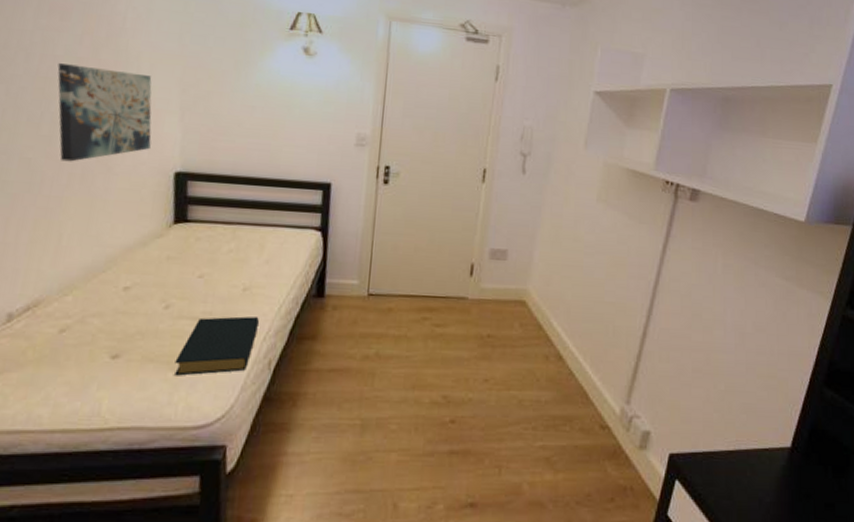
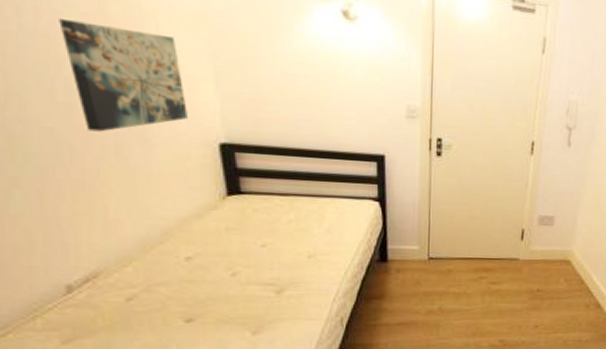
hardback book: present [175,316,260,376] -> none [250,281,328,335]

